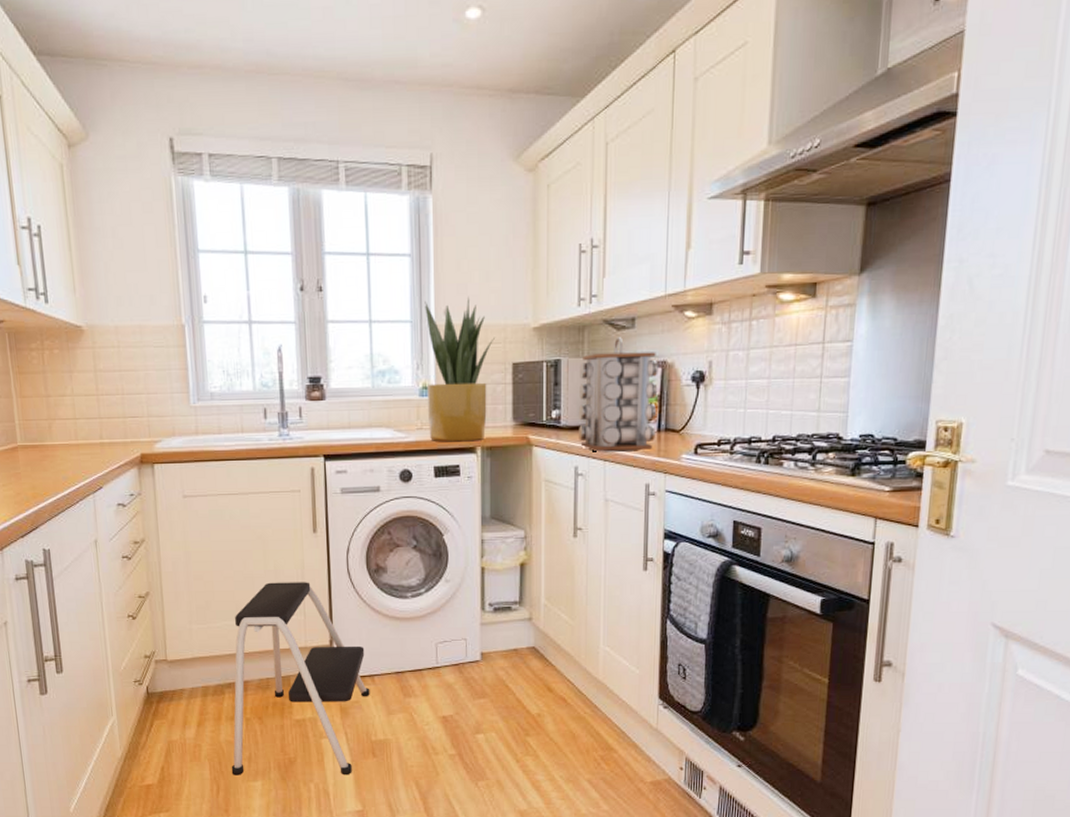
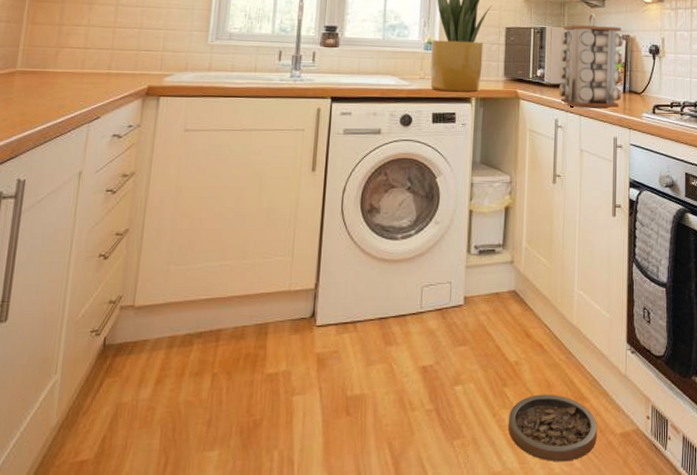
step stool: present [231,582,370,776] -> none [185,221,351,444]
pet bowl: none [533,744,626,804] -> present [508,394,597,462]

